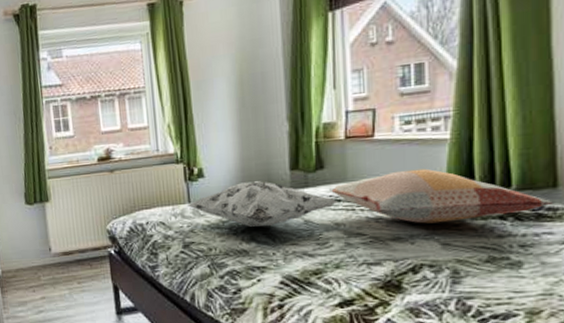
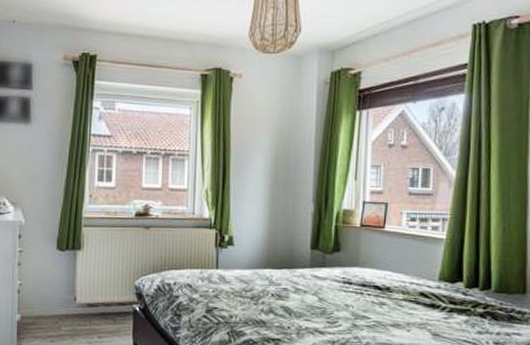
decorative pillow: present [188,181,339,227] -> none [215,255,350,301]
decorative pillow: present [331,168,555,224] -> none [344,262,523,315]

